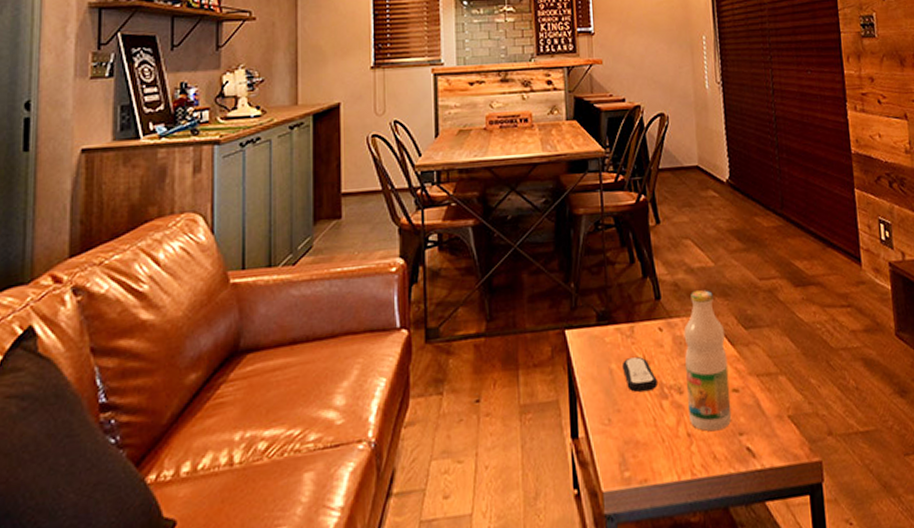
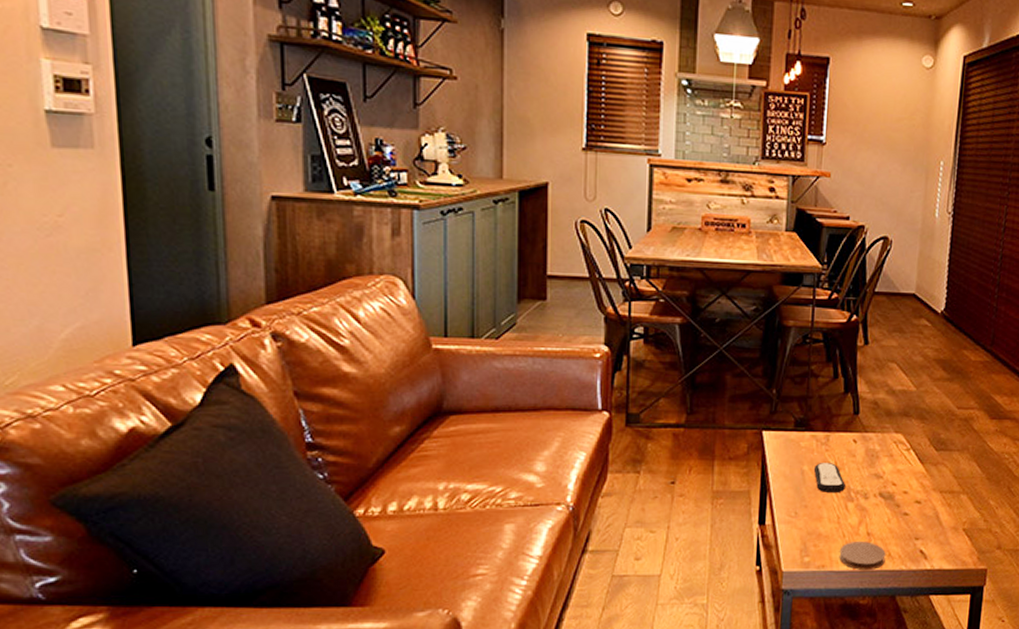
coaster: none [660,444,712,480] -> present [839,540,886,570]
bottle: present [683,290,732,432] -> none [871,411,917,534]

